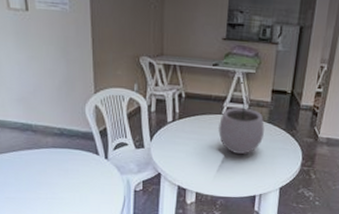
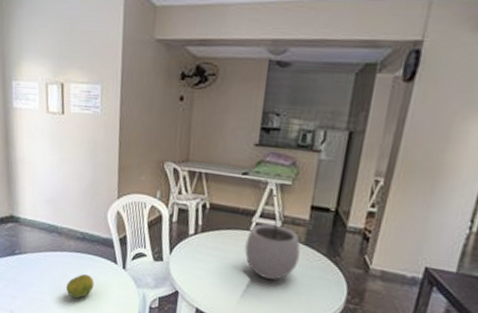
fruit: none [47,168,77,192] -> present [66,274,94,299]

